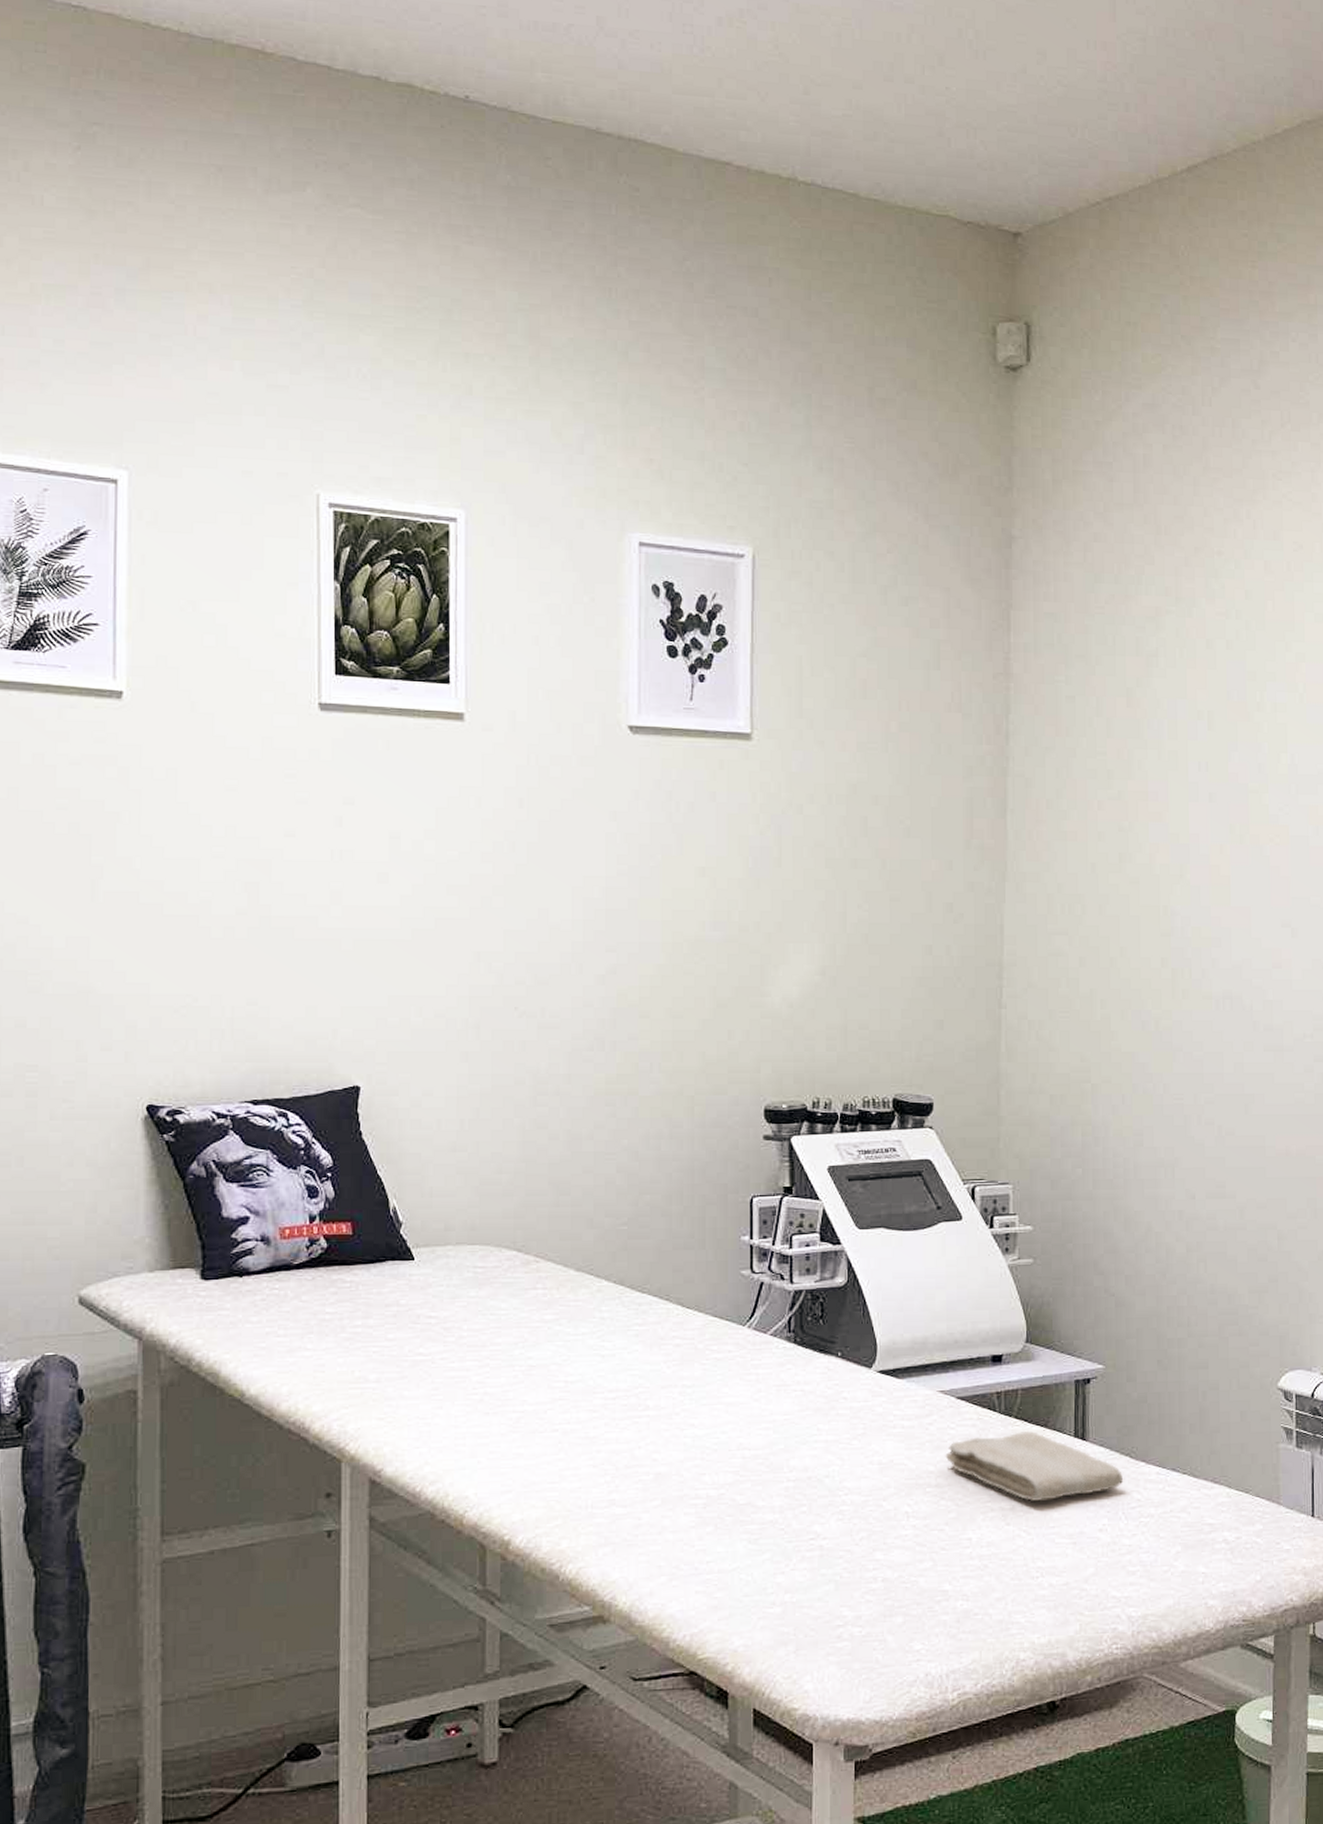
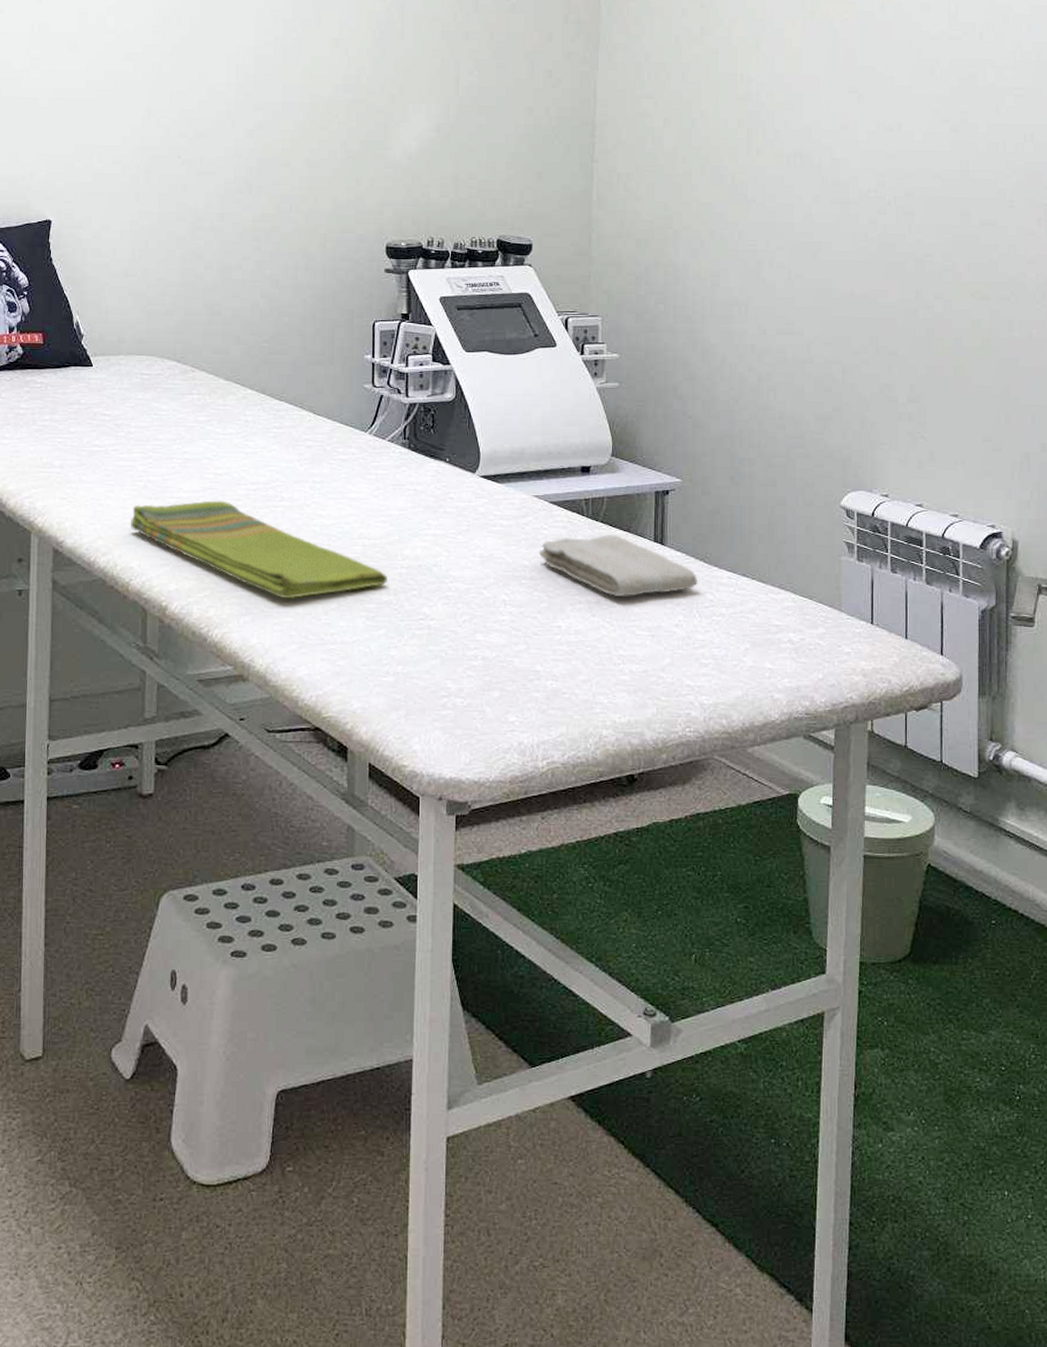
dish towel: none [464,1412,772,1524] -> present [131,500,387,599]

